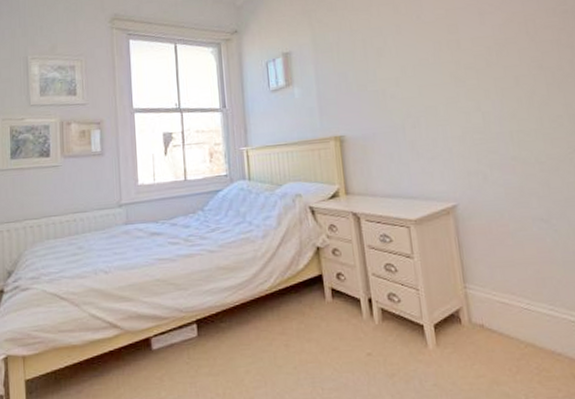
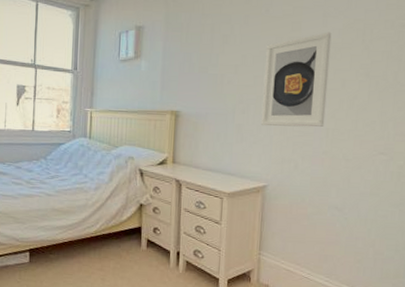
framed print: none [424,29,507,139] -> present [260,32,332,128]

